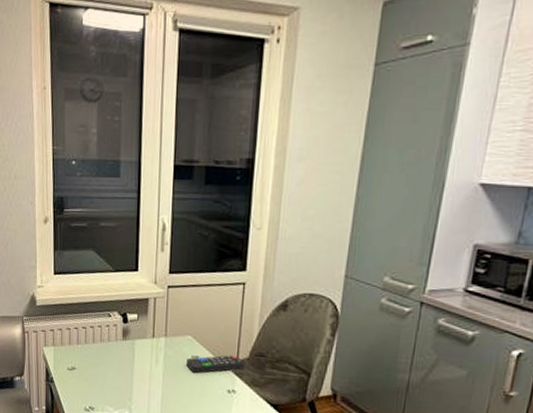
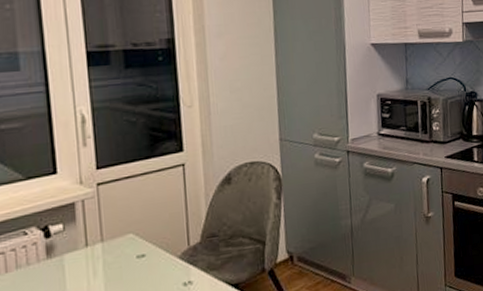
remote control: present [186,355,245,374] -> none [131,243,198,275]

